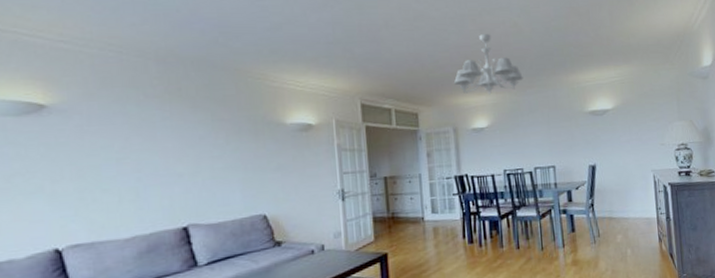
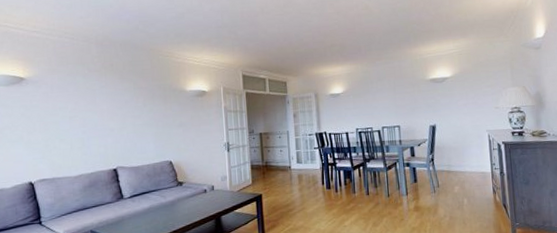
chandelier: present [453,33,523,95] -> none [315,15,373,66]

